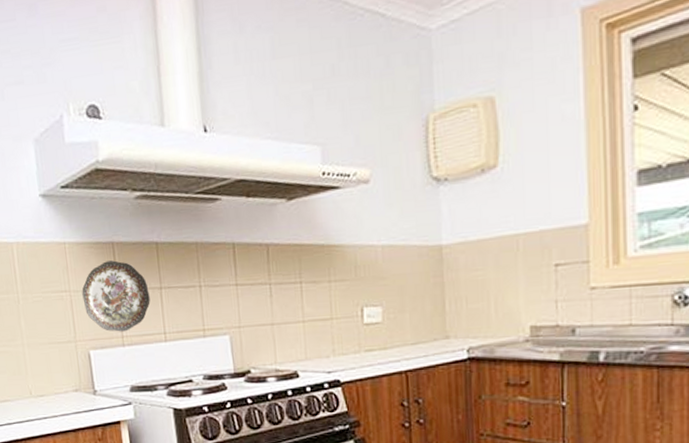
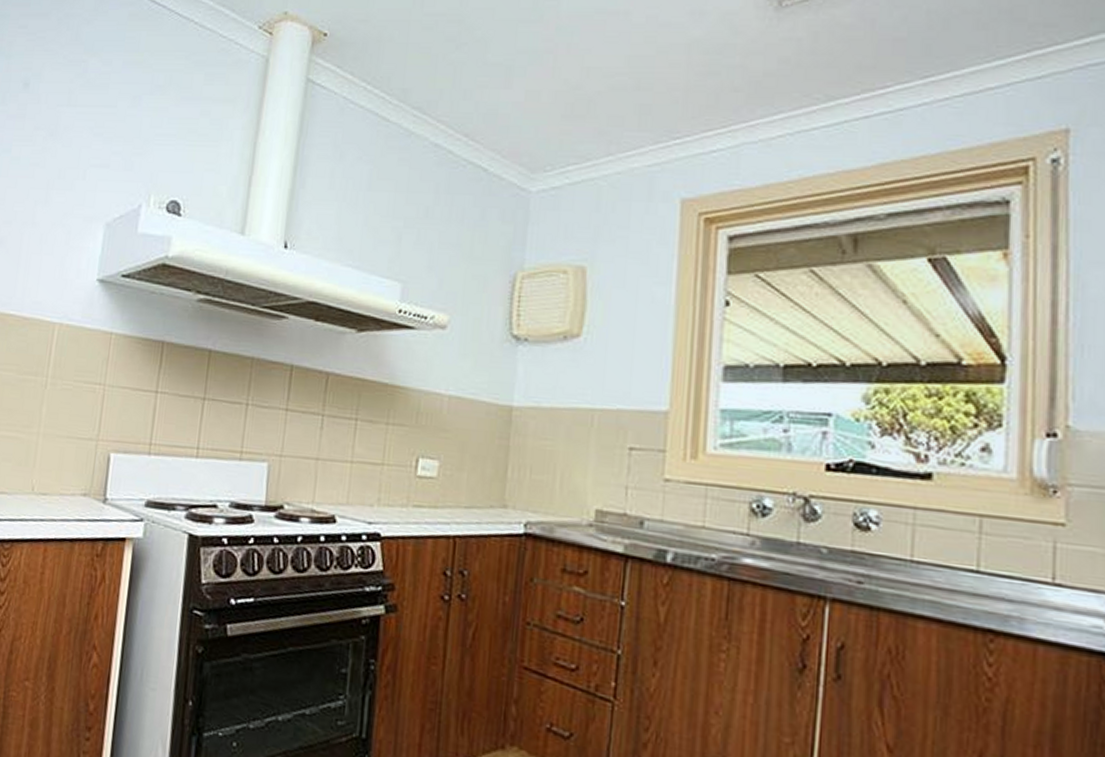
decorative plate: present [82,260,150,332] -> none [116,360,191,439]

